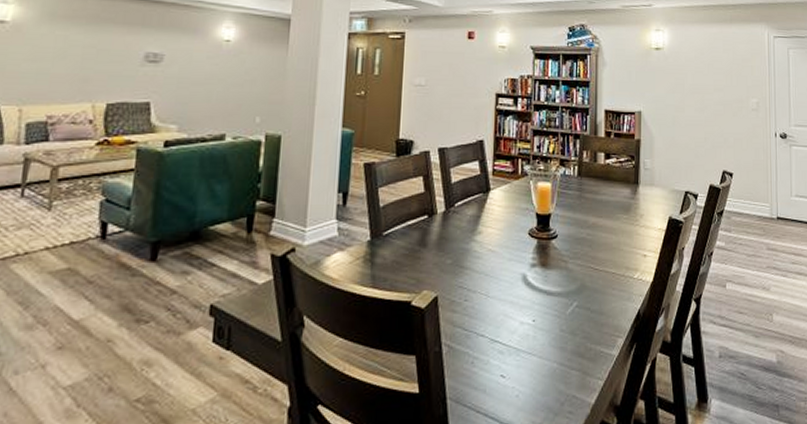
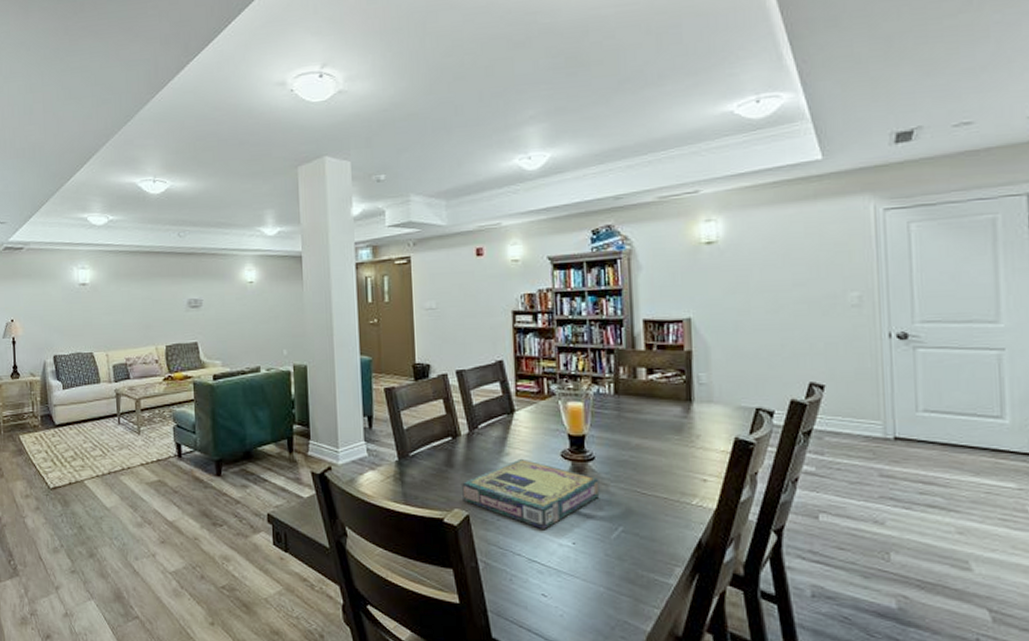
video game box: none [433,238,560,309] -> present [462,460,600,530]

